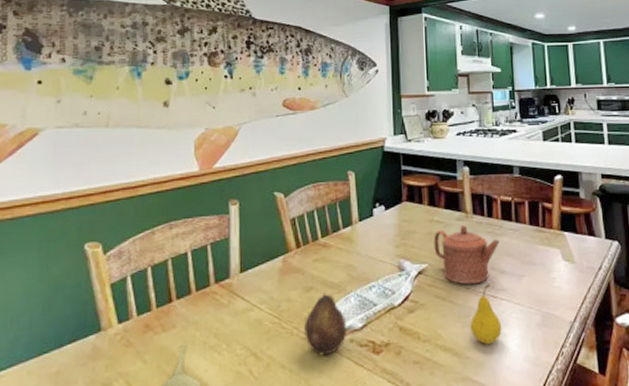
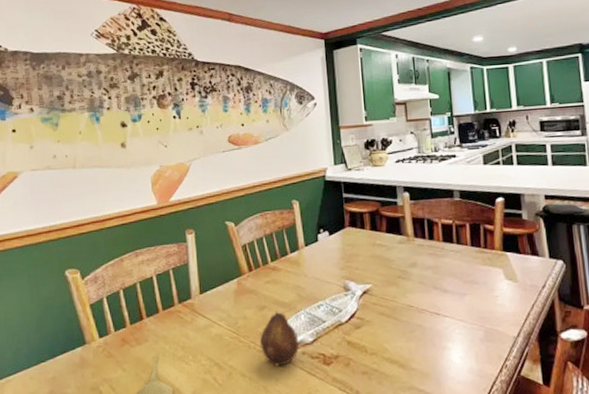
teapot: present [433,224,500,284] -> none [376,247,441,303]
fruit: present [470,282,502,345] -> none [414,301,446,357]

